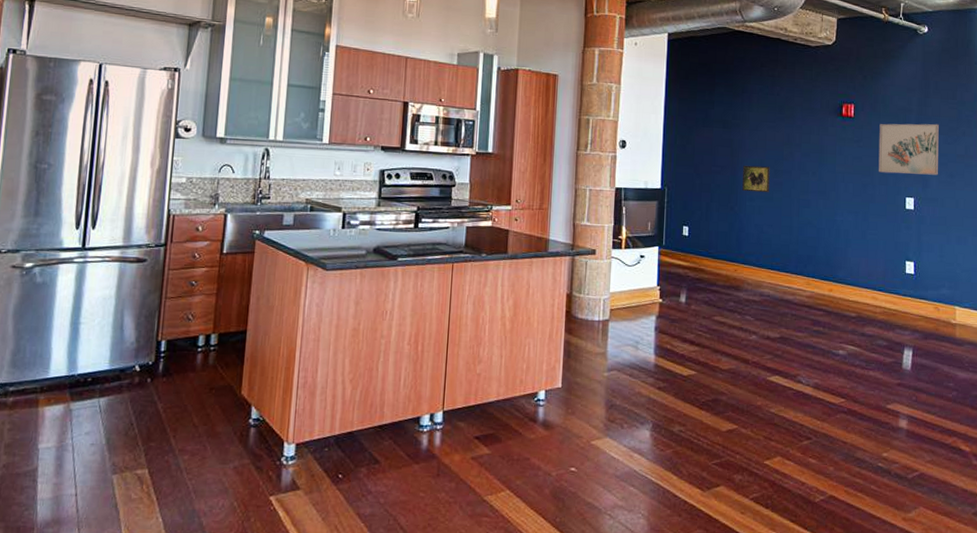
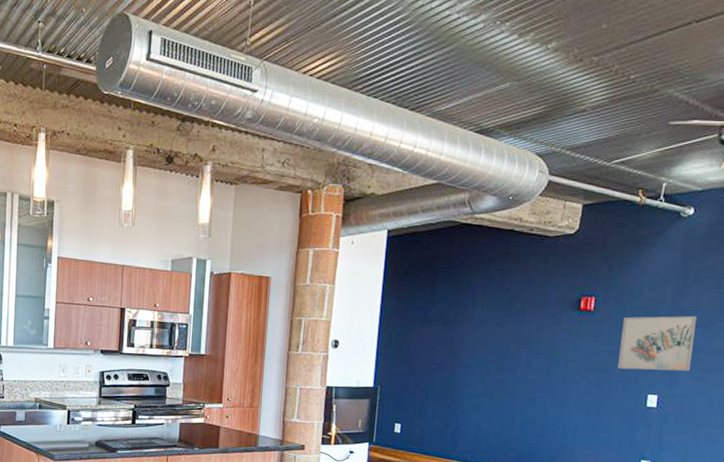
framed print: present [742,165,770,193] -> none [461,363,493,391]

